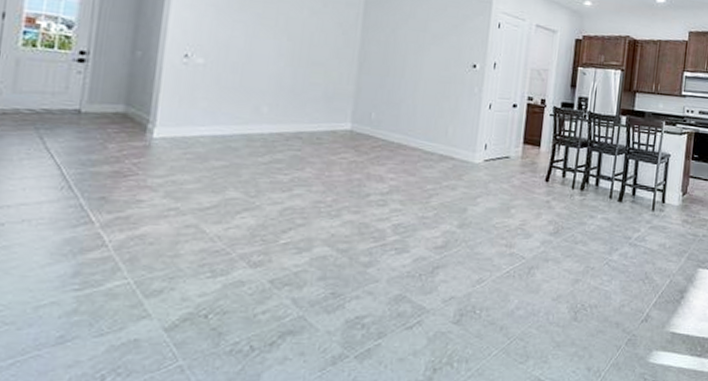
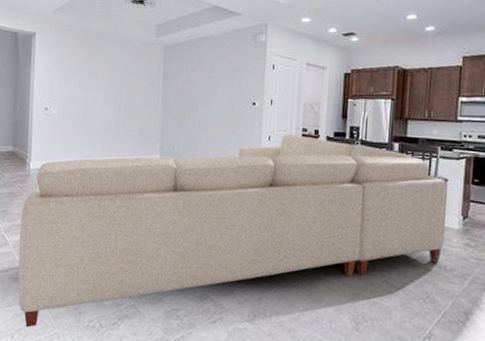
sofa: none [117,103,670,363] -> present [17,134,448,328]

